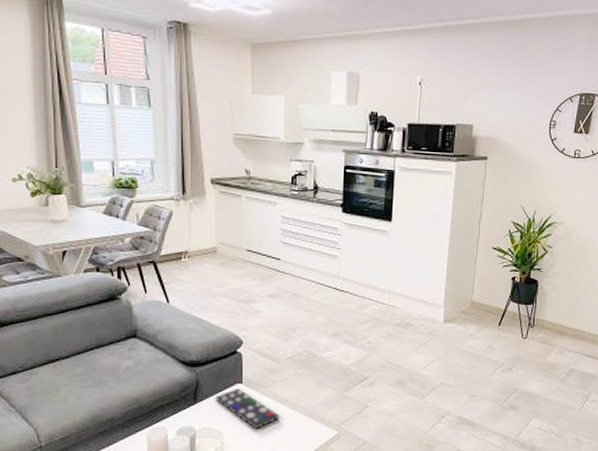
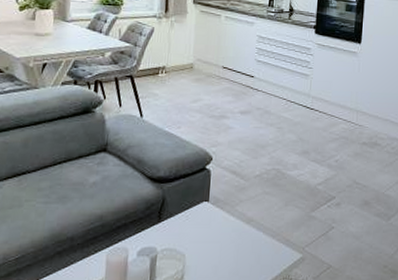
remote control: present [216,387,280,429] -> none [181,206,244,250]

